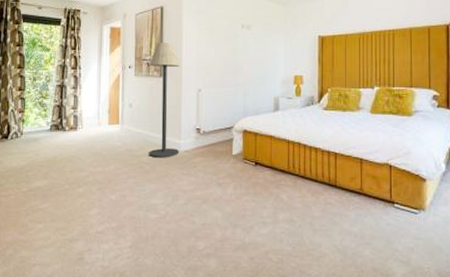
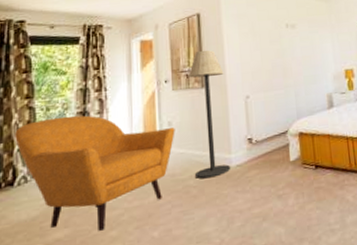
armchair: none [10,87,135,187] -> present [15,115,175,232]

